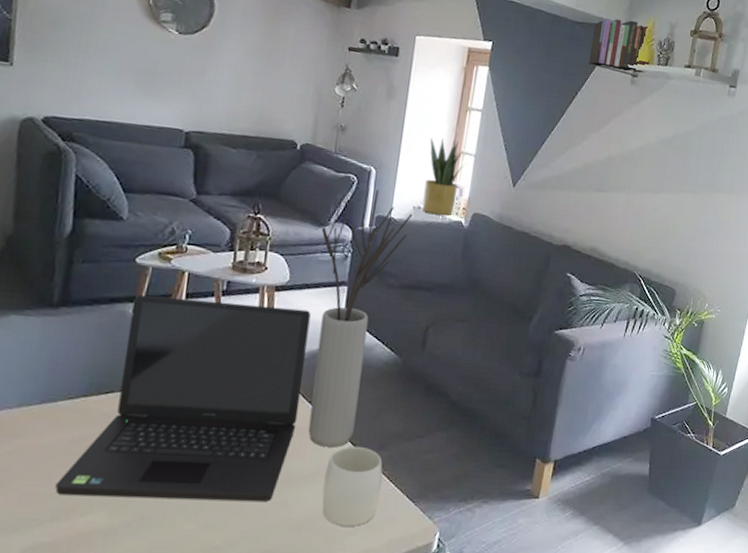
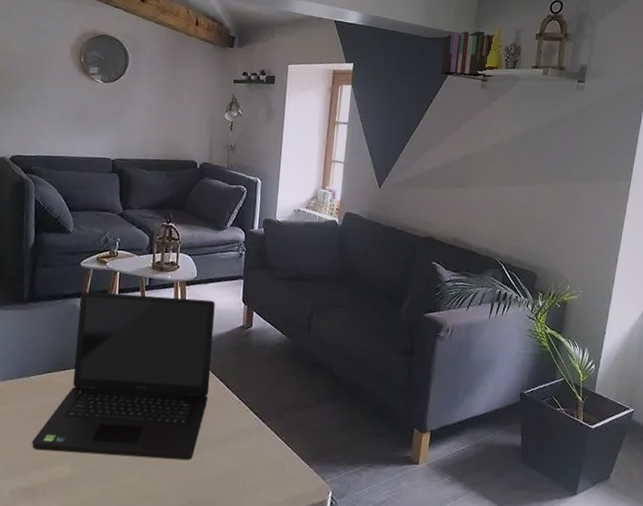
vase: present [308,189,413,447] -> none [218,197,294,416]
mug: present [322,446,383,526] -> none [232,414,281,483]
planter: present [422,138,463,216] -> none [301,150,334,217]

